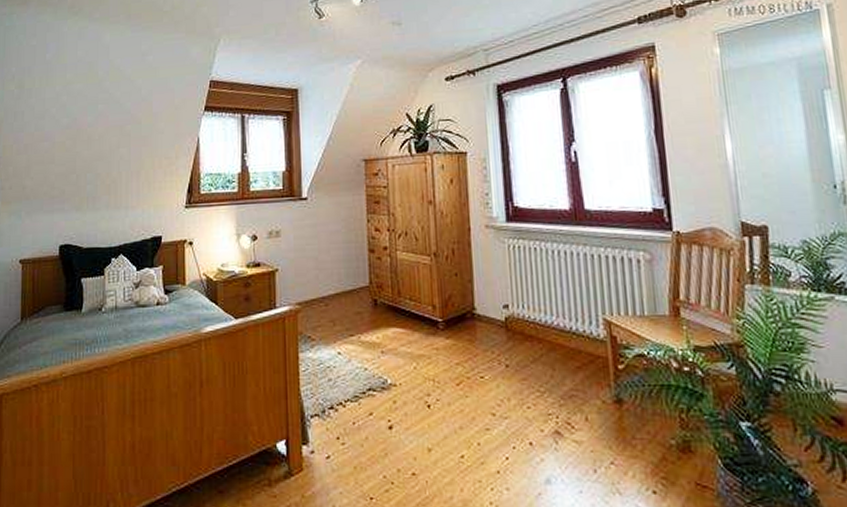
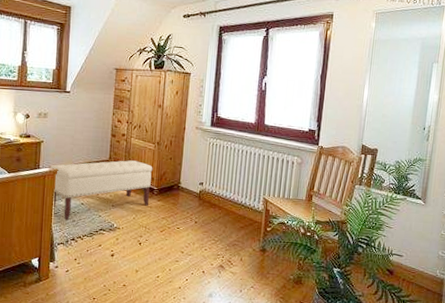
bench: none [289,283,433,380] -> present [49,160,153,220]

